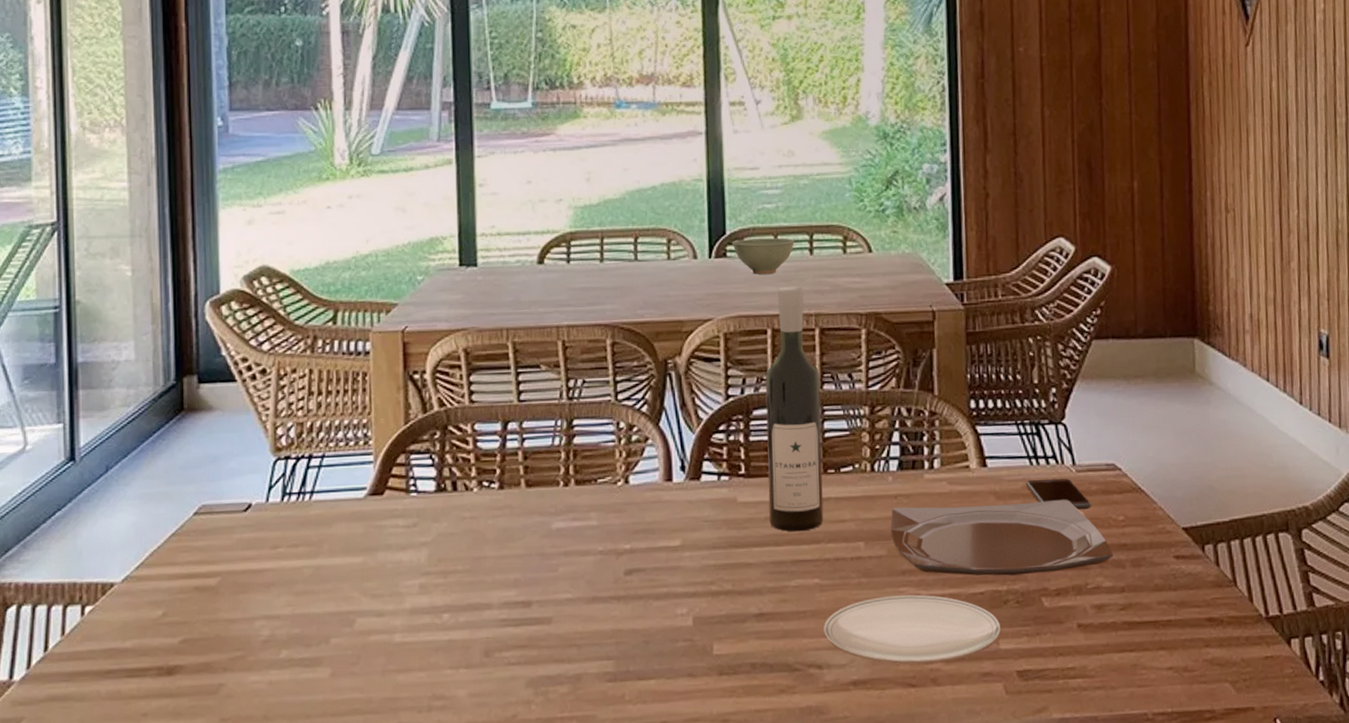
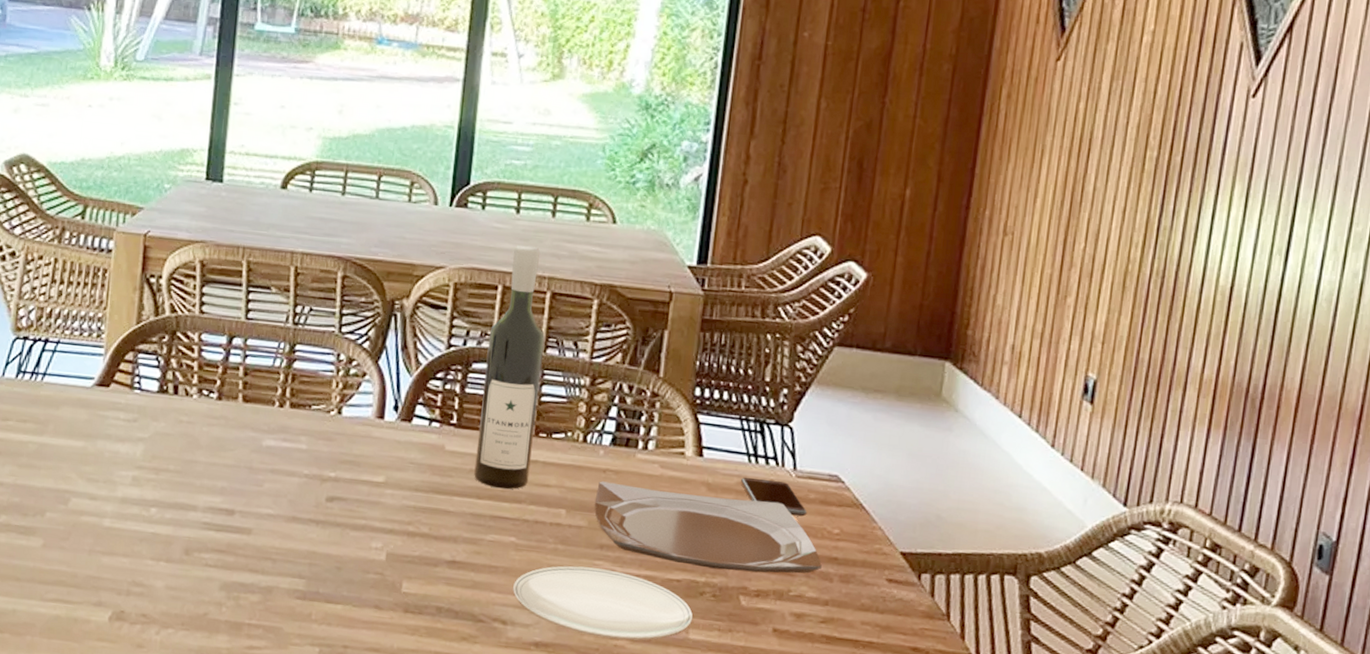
bowl: present [732,238,795,274] -> none [475,192,539,231]

